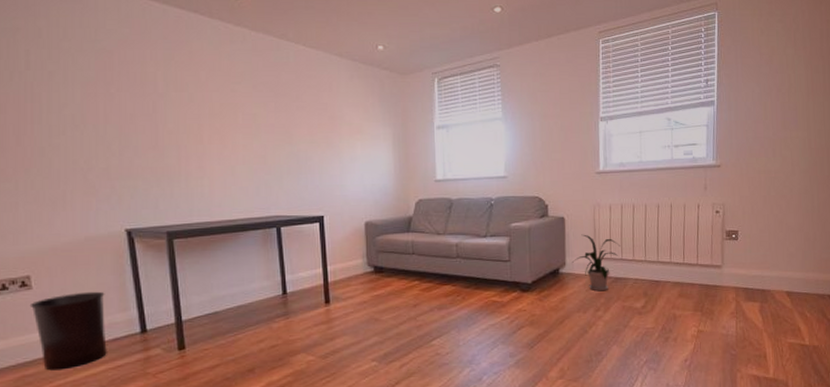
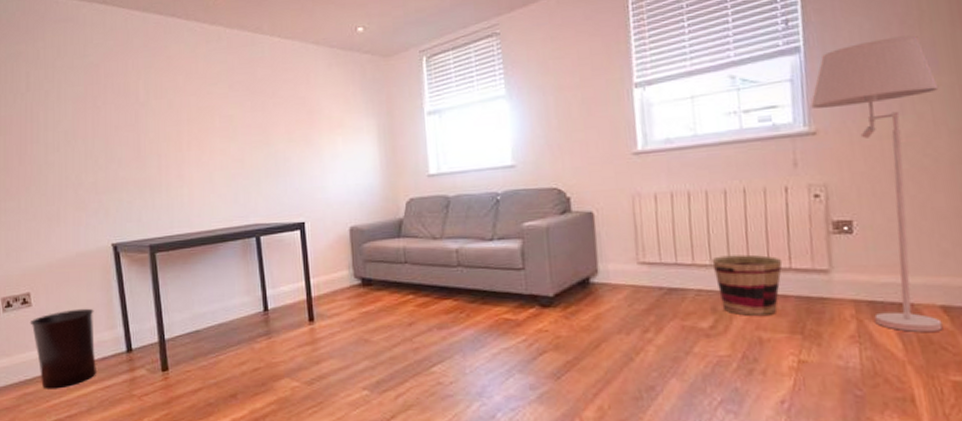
house plant: present [571,234,621,292] -> none [605,232,674,307]
basket: none [646,253,693,299] -> present [712,254,783,316]
floor lamp: none [718,100,797,310] -> present [810,35,943,333]

